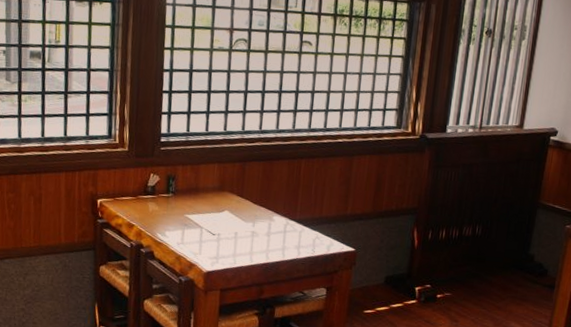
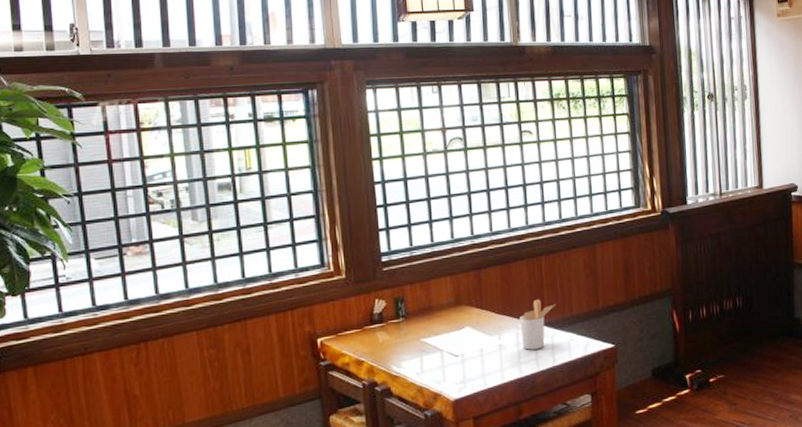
utensil holder: none [273,197,309,241] -> present [520,299,556,350]

